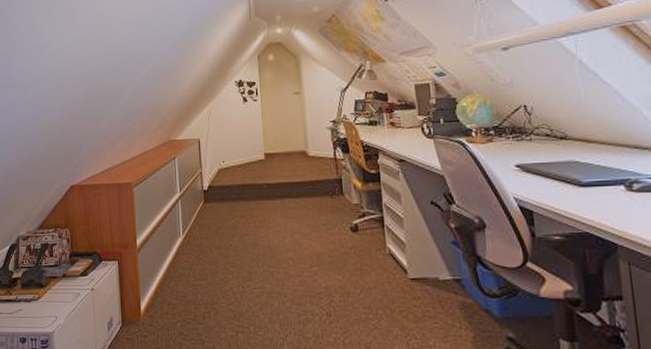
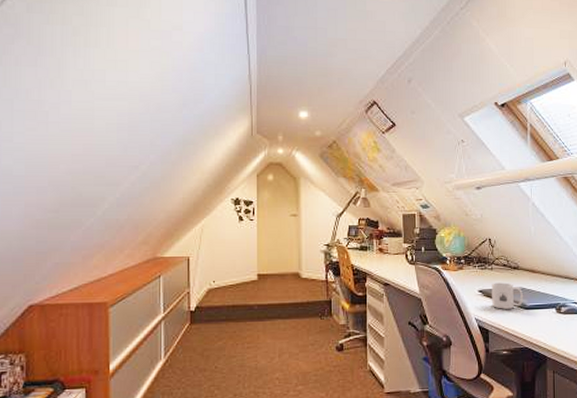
mug: none [532,155,577,187] -> present [492,282,523,309]

